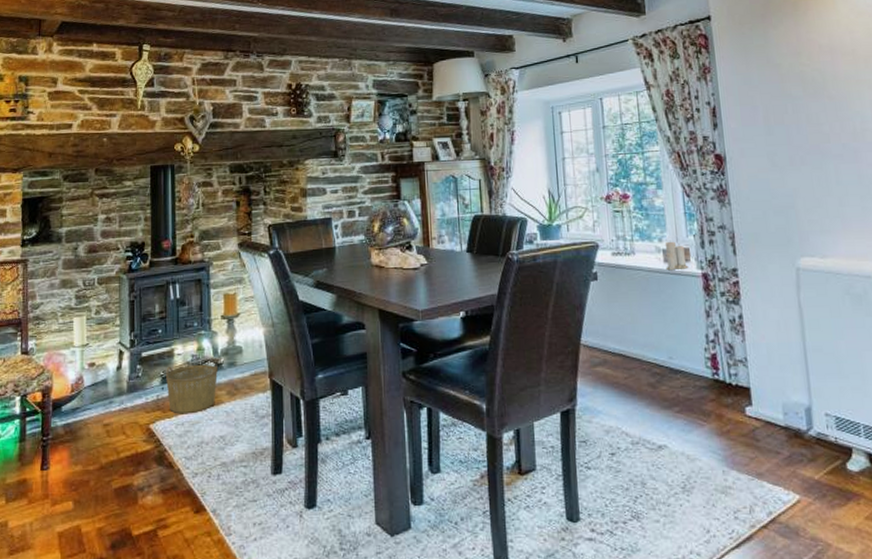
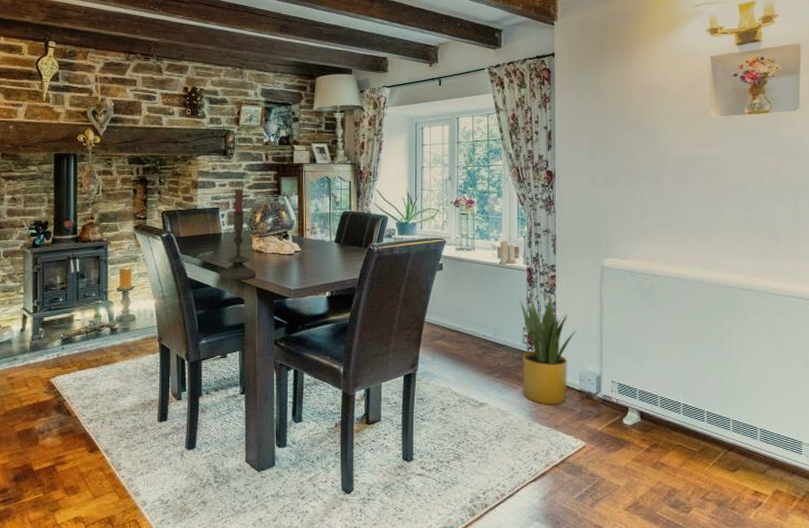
basket: present [166,364,219,414] -> none [66,329,114,371]
candle: none [335,192,378,301] -> present [220,187,257,279]
planter: none [696,306,774,447] -> present [519,295,577,405]

